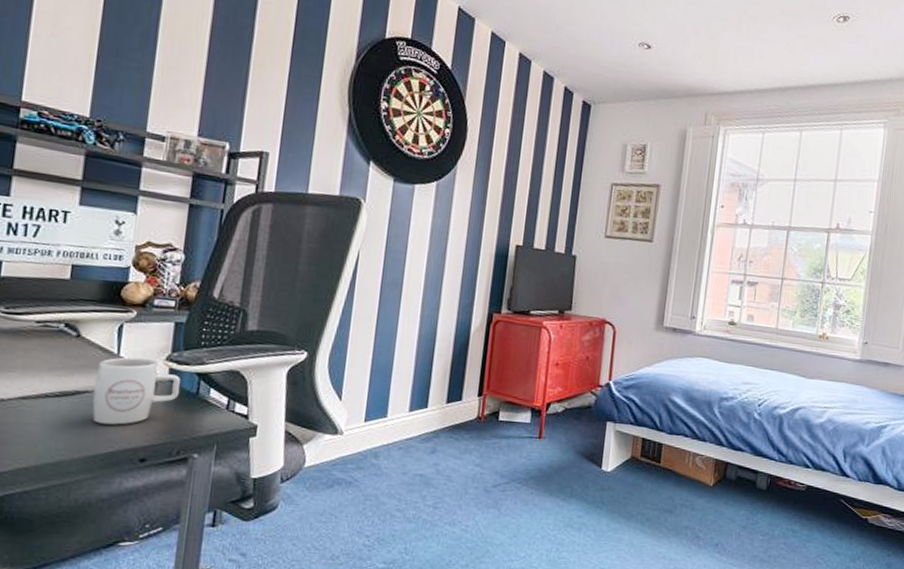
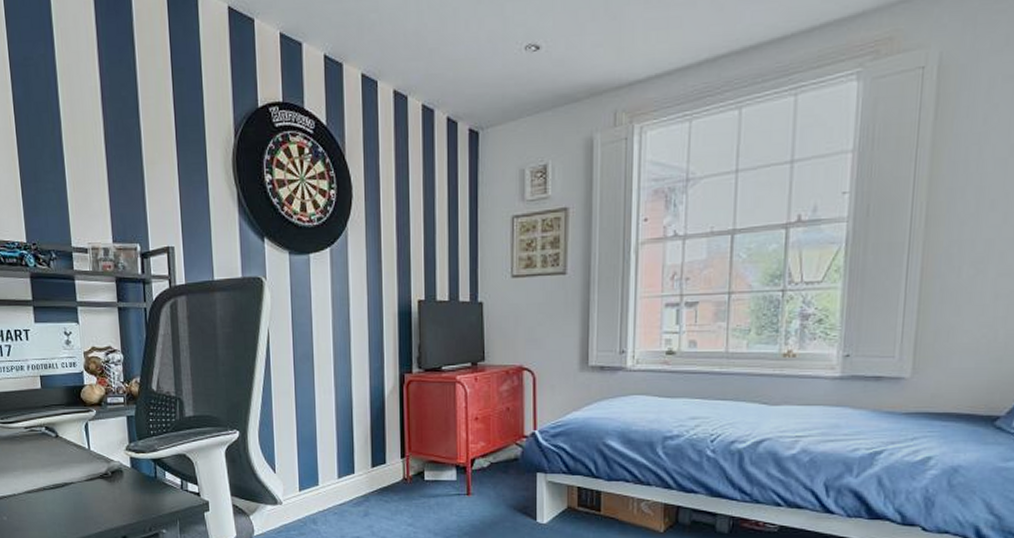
mug: present [92,357,181,425] -> none [76,451,142,509]

